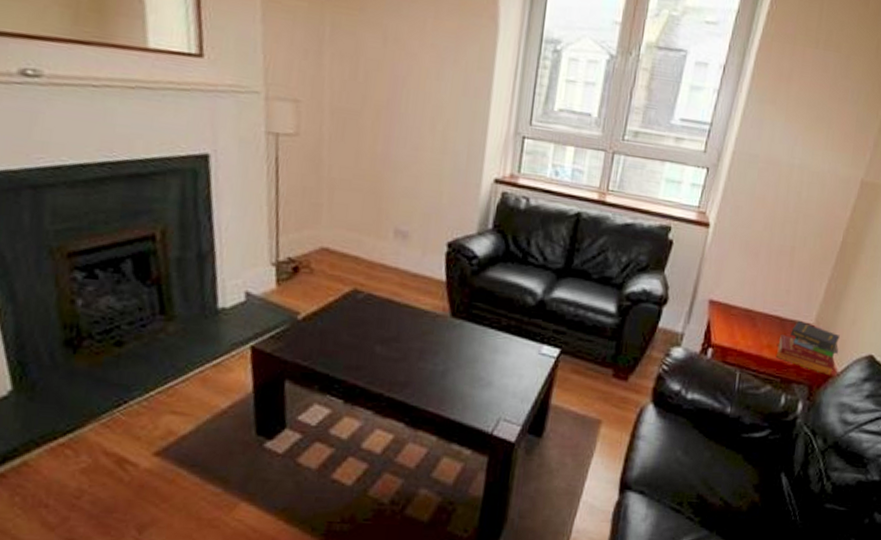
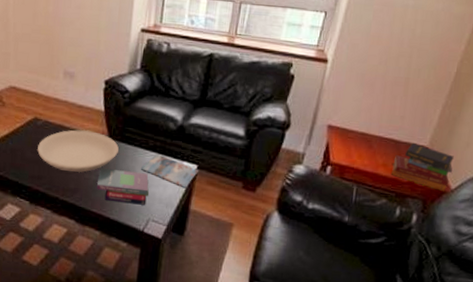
decorative bowl: none [356,305,463,361] -> present [37,129,119,173]
books: none [434,355,501,401] -> present [97,168,149,205]
magazine: none [491,336,563,379] -> present [141,154,200,189]

